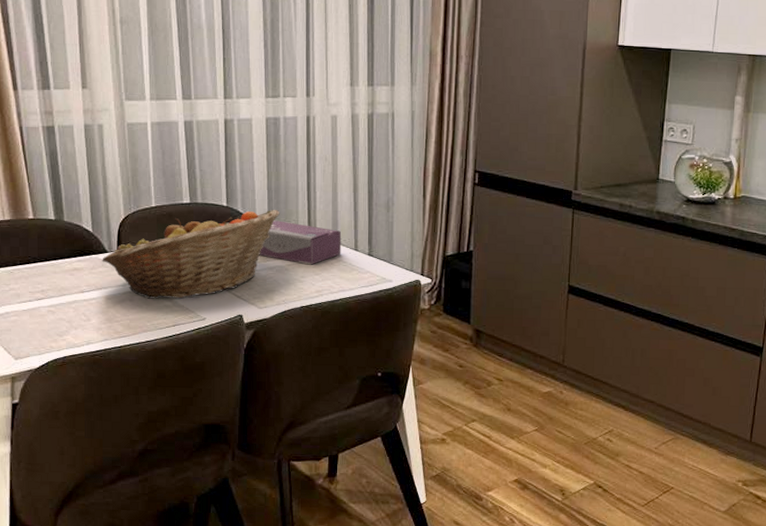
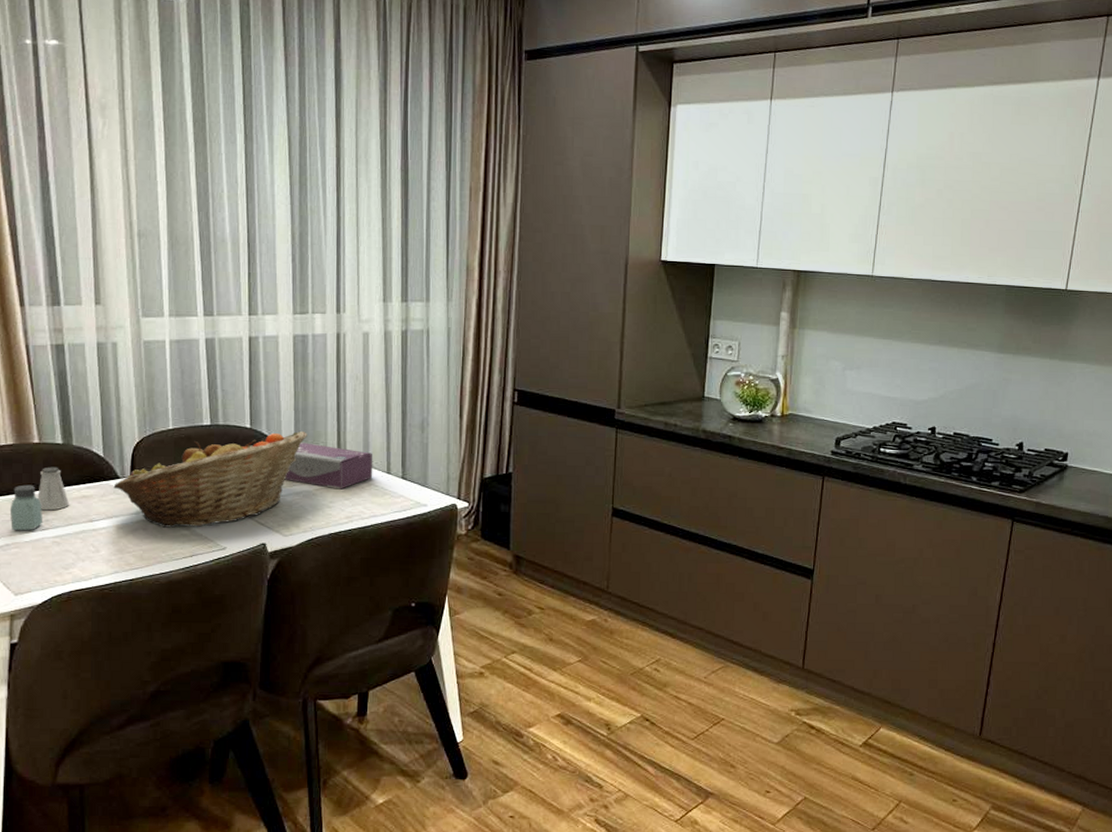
saltshaker: none [8,257,39,300] -> present [9,484,43,531]
saltshaker: none [33,241,63,282] -> present [37,467,70,511]

